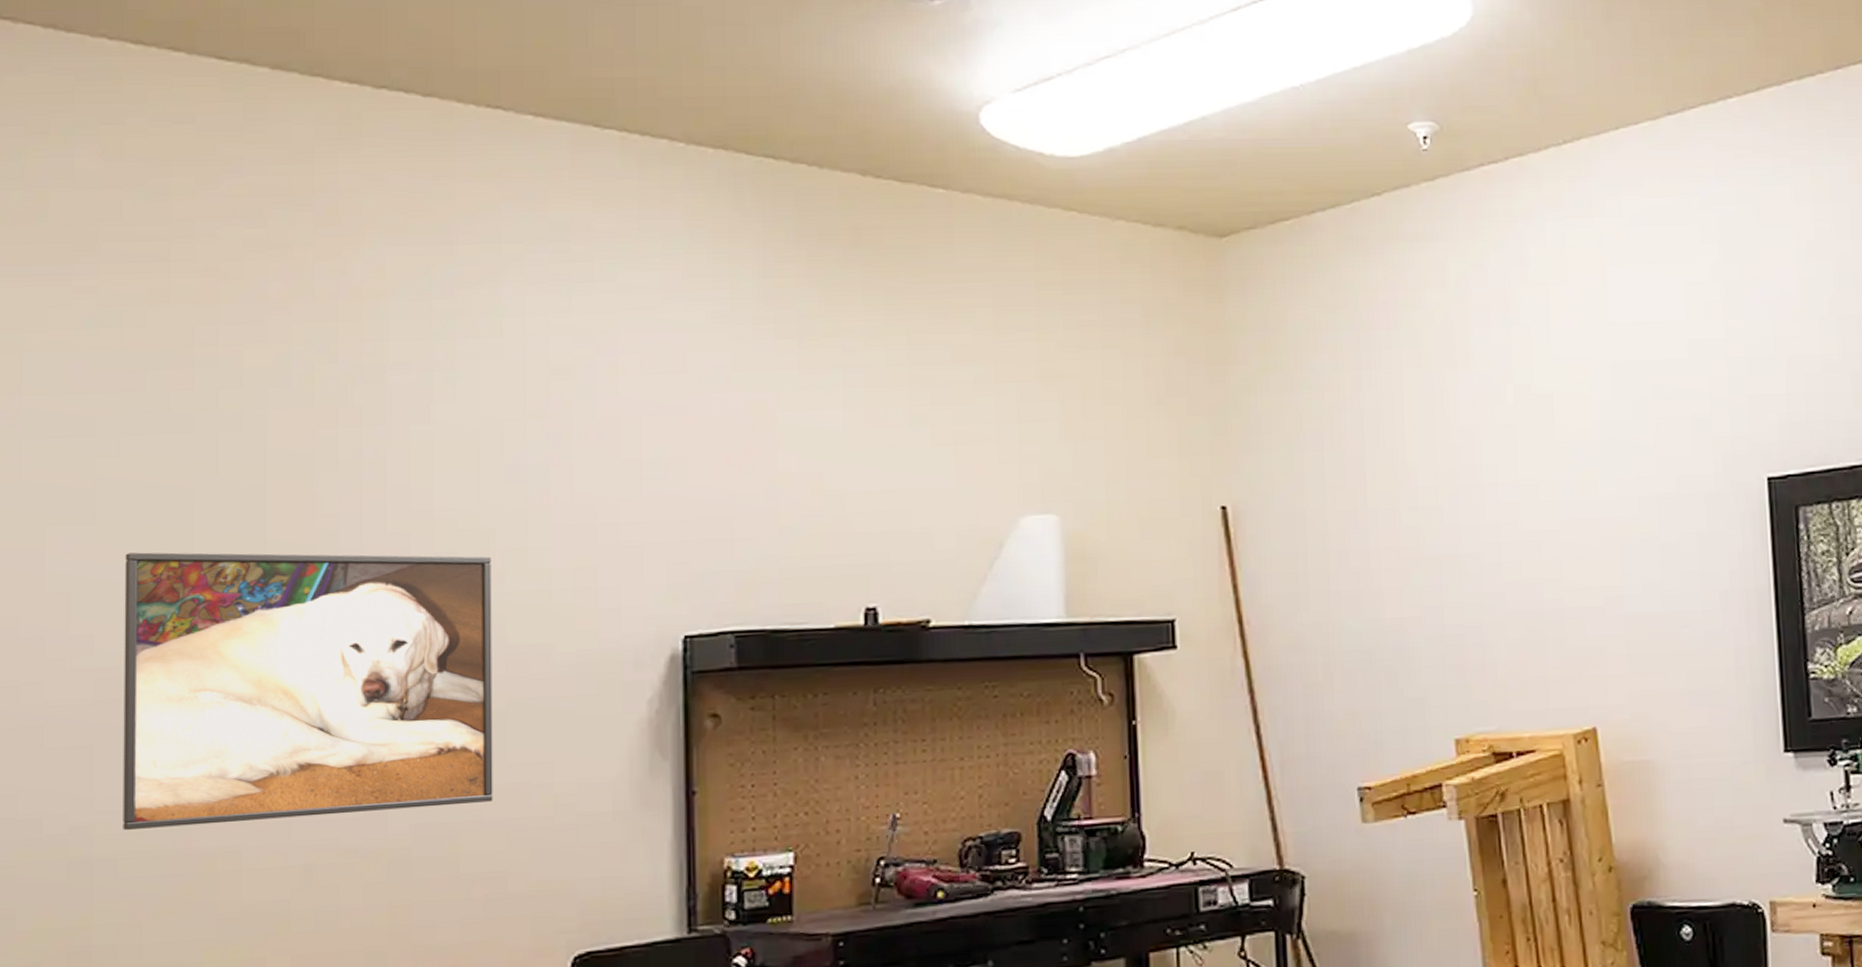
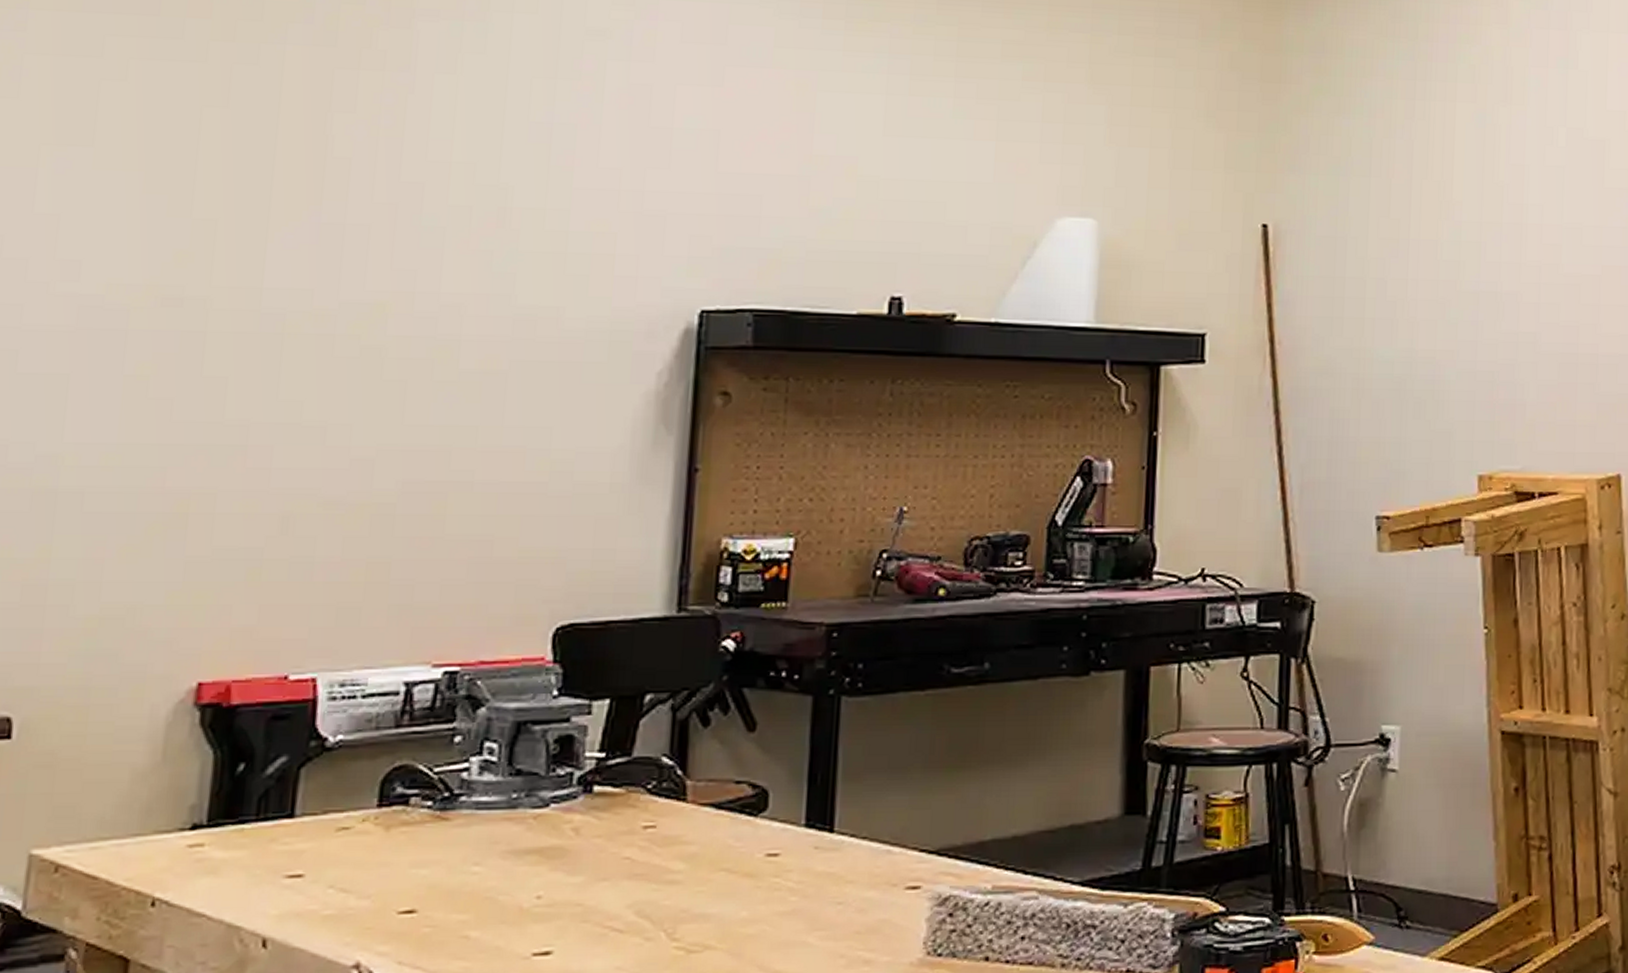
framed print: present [123,552,493,830] -> none [93,179,508,464]

